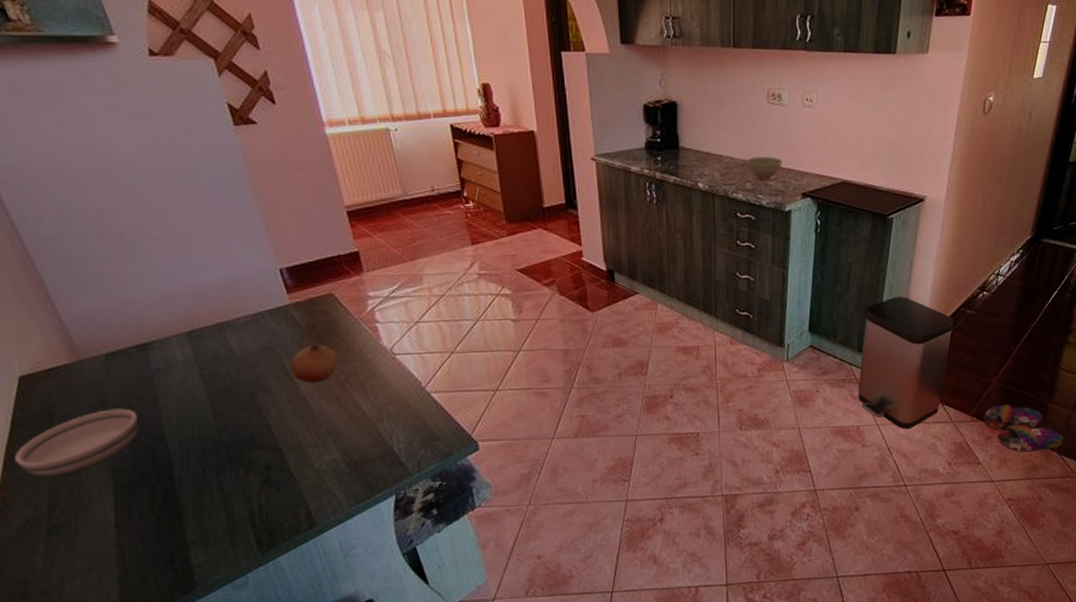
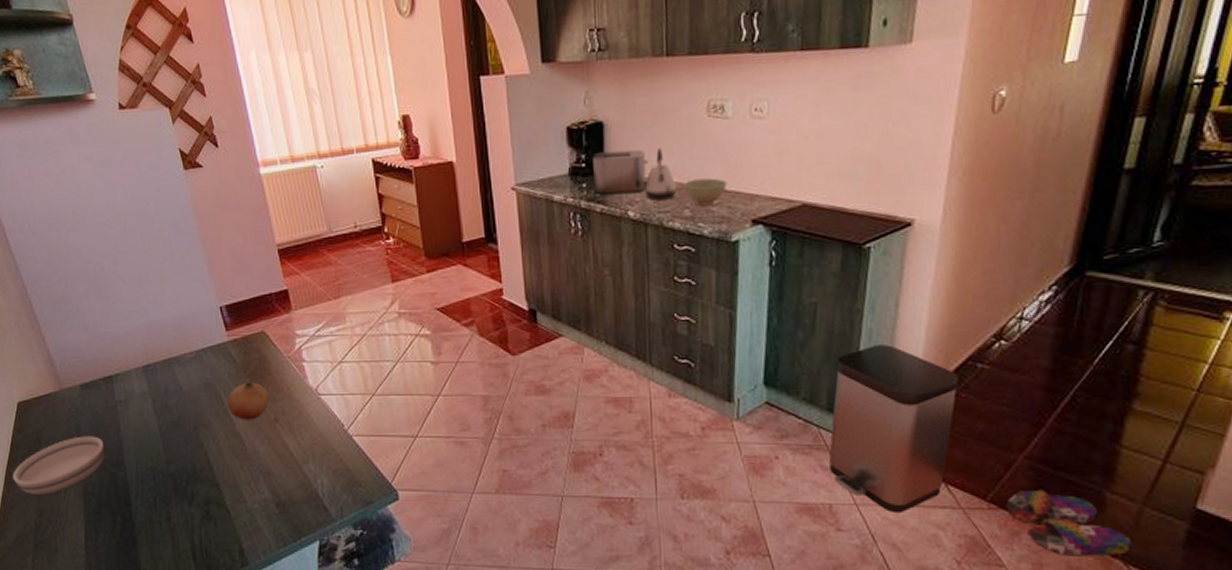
toaster: none [667,128,716,168] -> present [593,149,649,196]
kettle: none [713,128,741,174] -> present [645,148,677,200]

